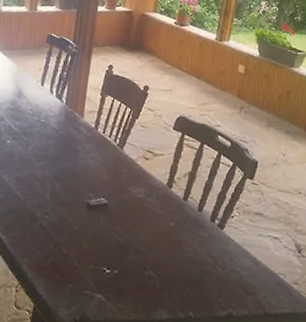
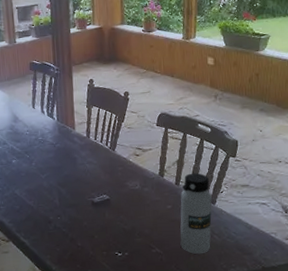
water bottle: none [178,189,221,286] -> present [180,173,212,255]

